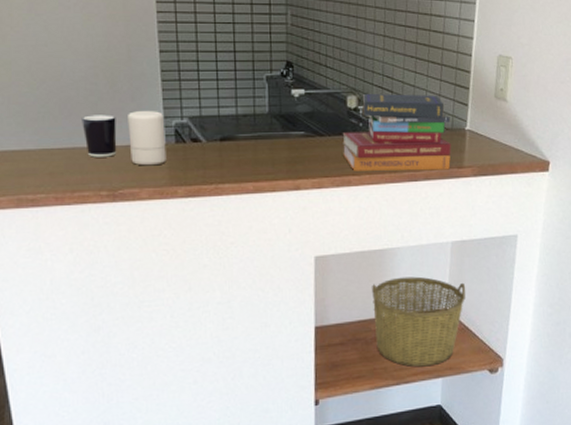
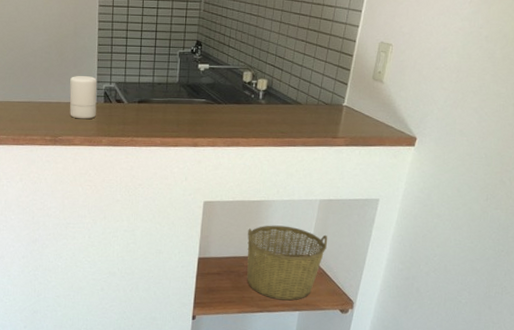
mug: present [81,115,117,157] -> none [36,77,62,111]
books: present [342,93,452,172] -> none [235,70,331,139]

